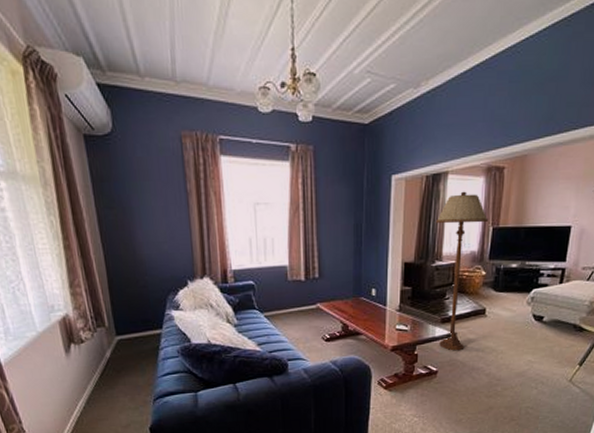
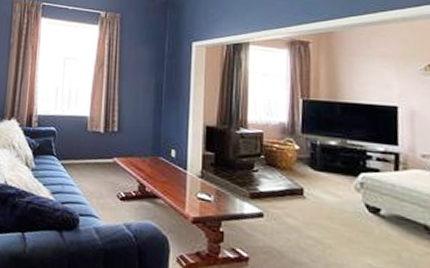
floor lamp: present [436,191,489,351] -> none [239,61,297,236]

